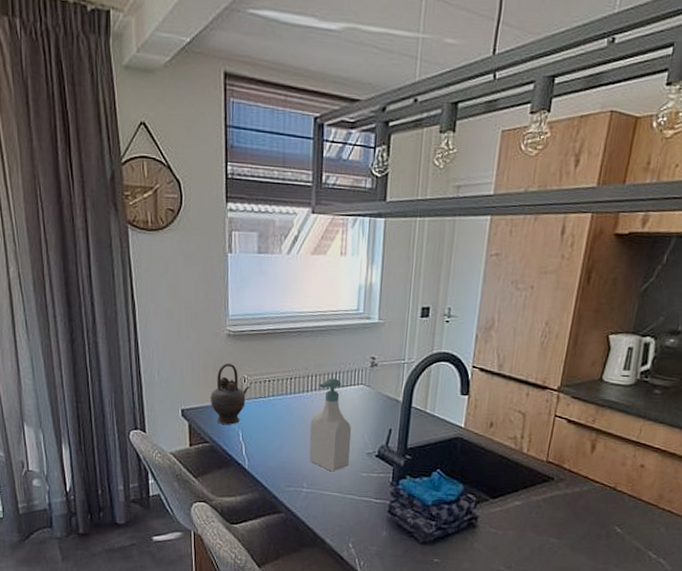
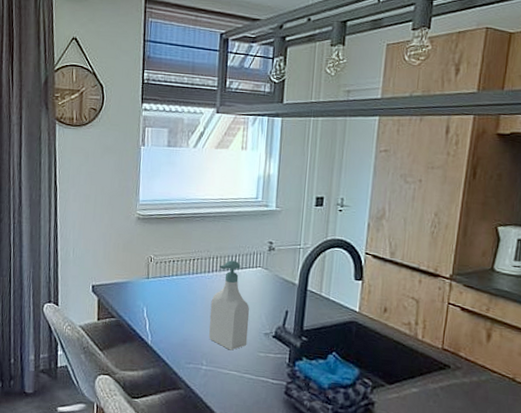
teapot: present [210,363,250,425] -> none [118,243,156,301]

